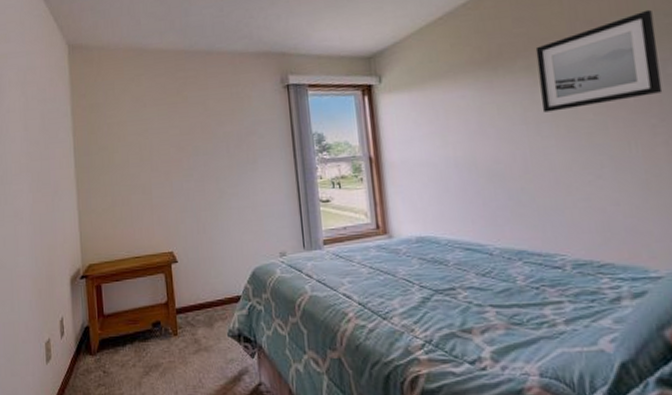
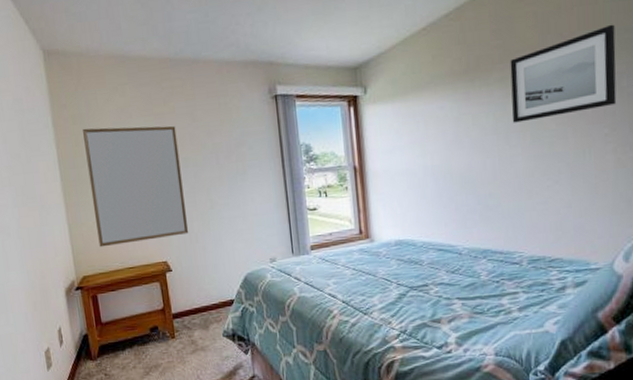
home mirror: none [99,114,197,235] -> present [83,125,189,248]

